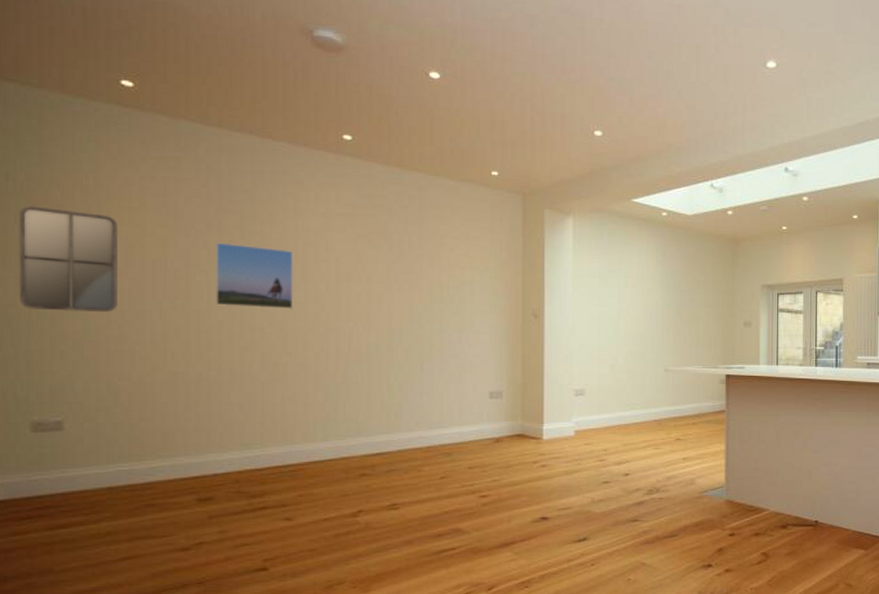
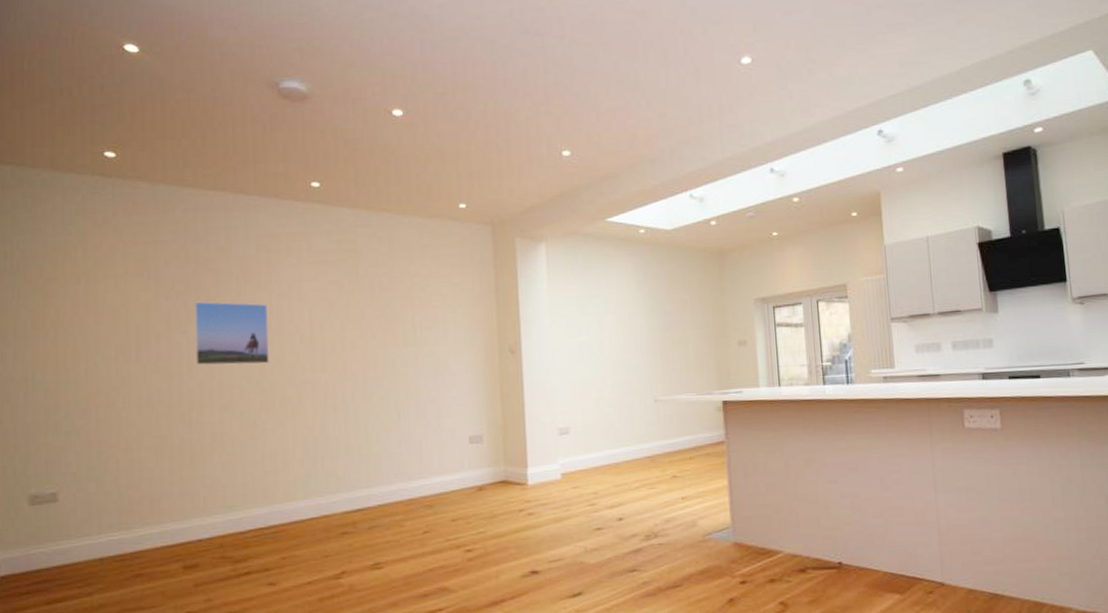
home mirror: present [19,206,117,313] -> none [16,281,105,383]

